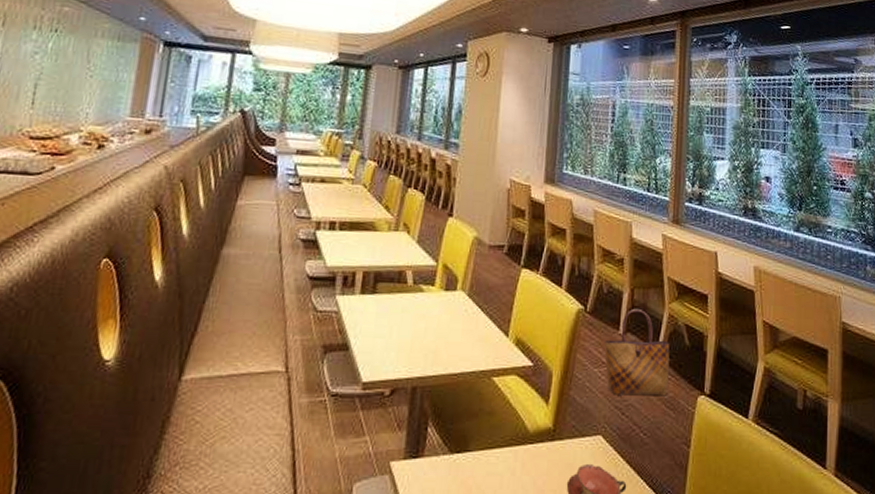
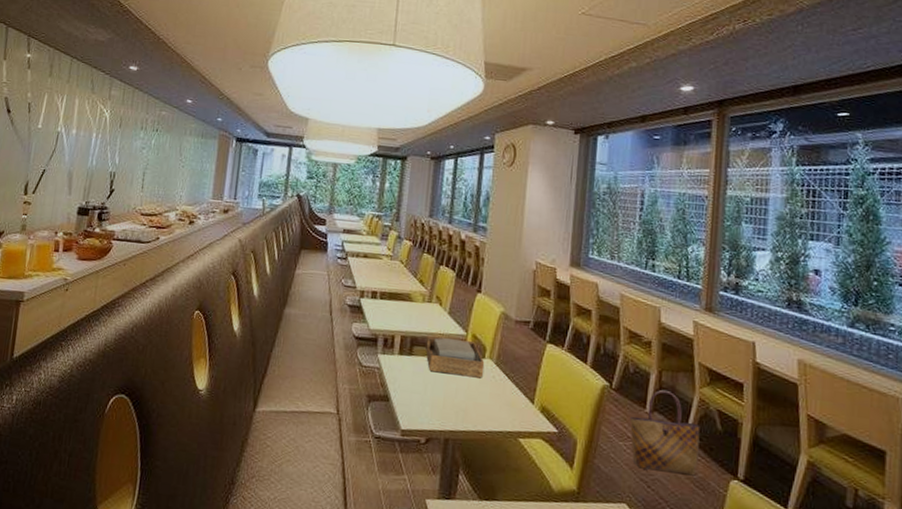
napkin holder: none [390,268,457,314] -> present [424,335,485,379]

